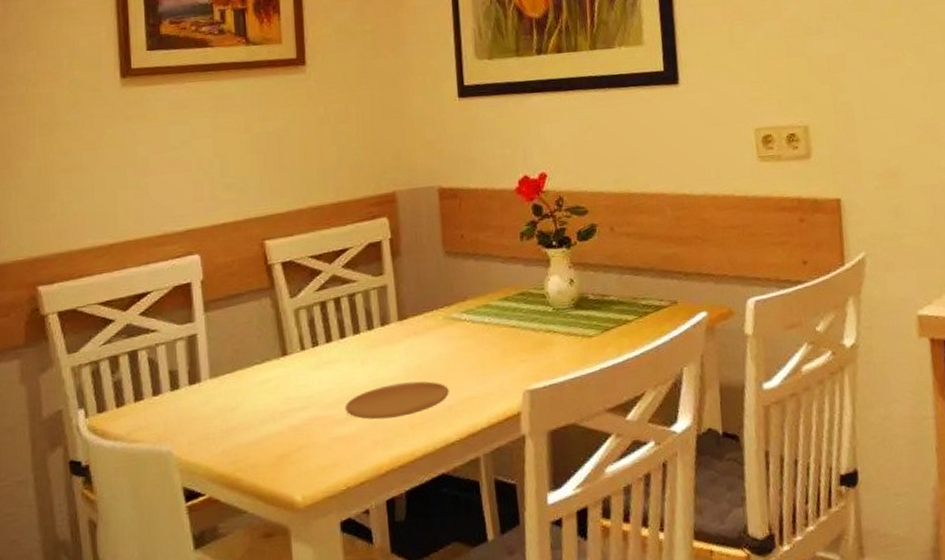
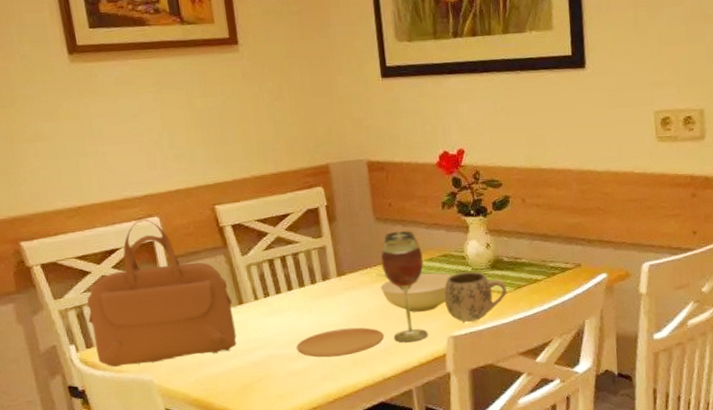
handbag: none [104,257,276,436] -> present [86,219,237,367]
bowl: none [447,314,529,362] -> present [380,273,452,313]
wineglass: none [448,265,501,399] -> present [380,230,428,342]
mug: none [520,311,594,374] -> present [444,271,508,323]

